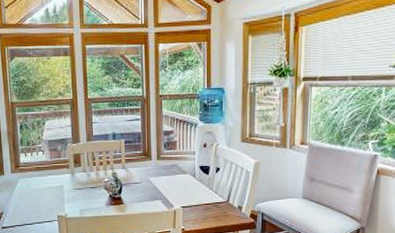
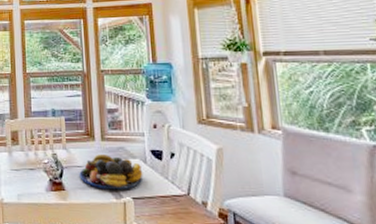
fruit bowl: none [136,172,192,201] -> present [79,154,143,190]

